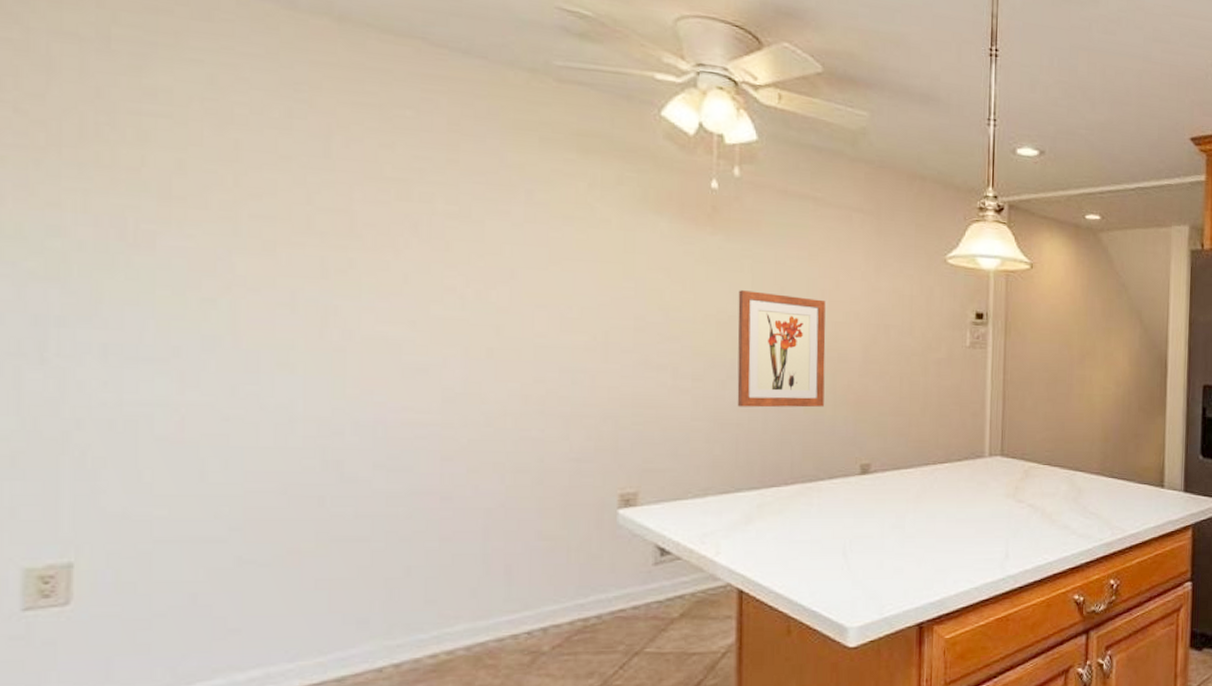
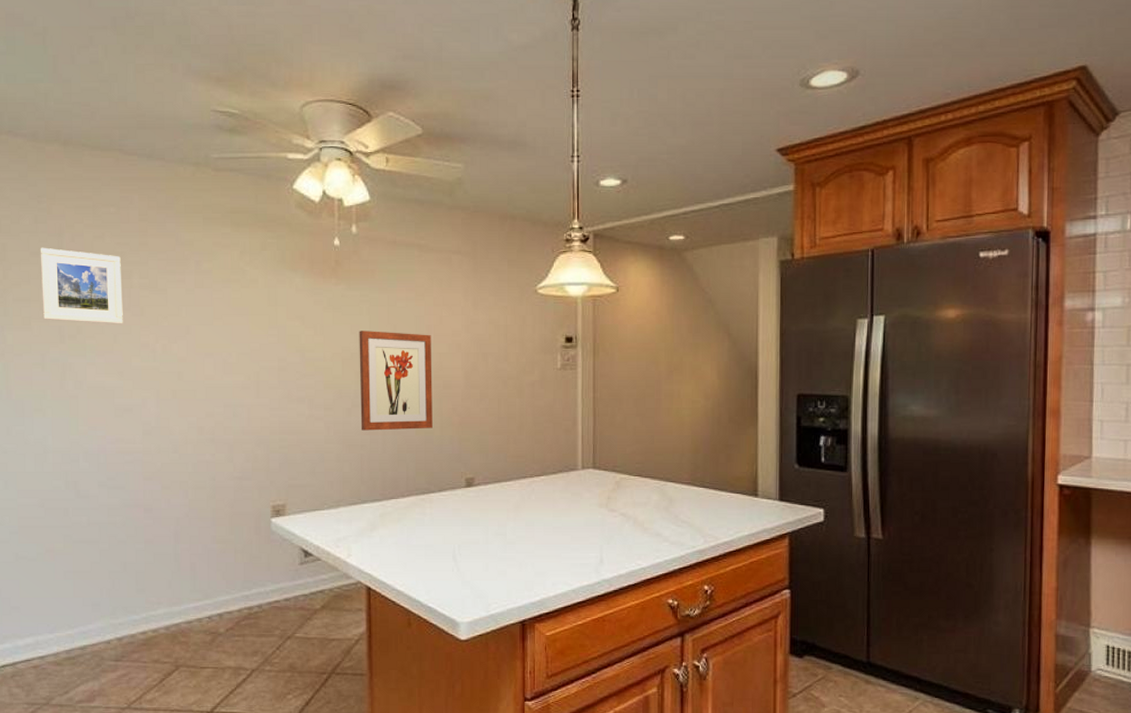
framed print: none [294,150,420,260] -> present [40,247,123,324]

